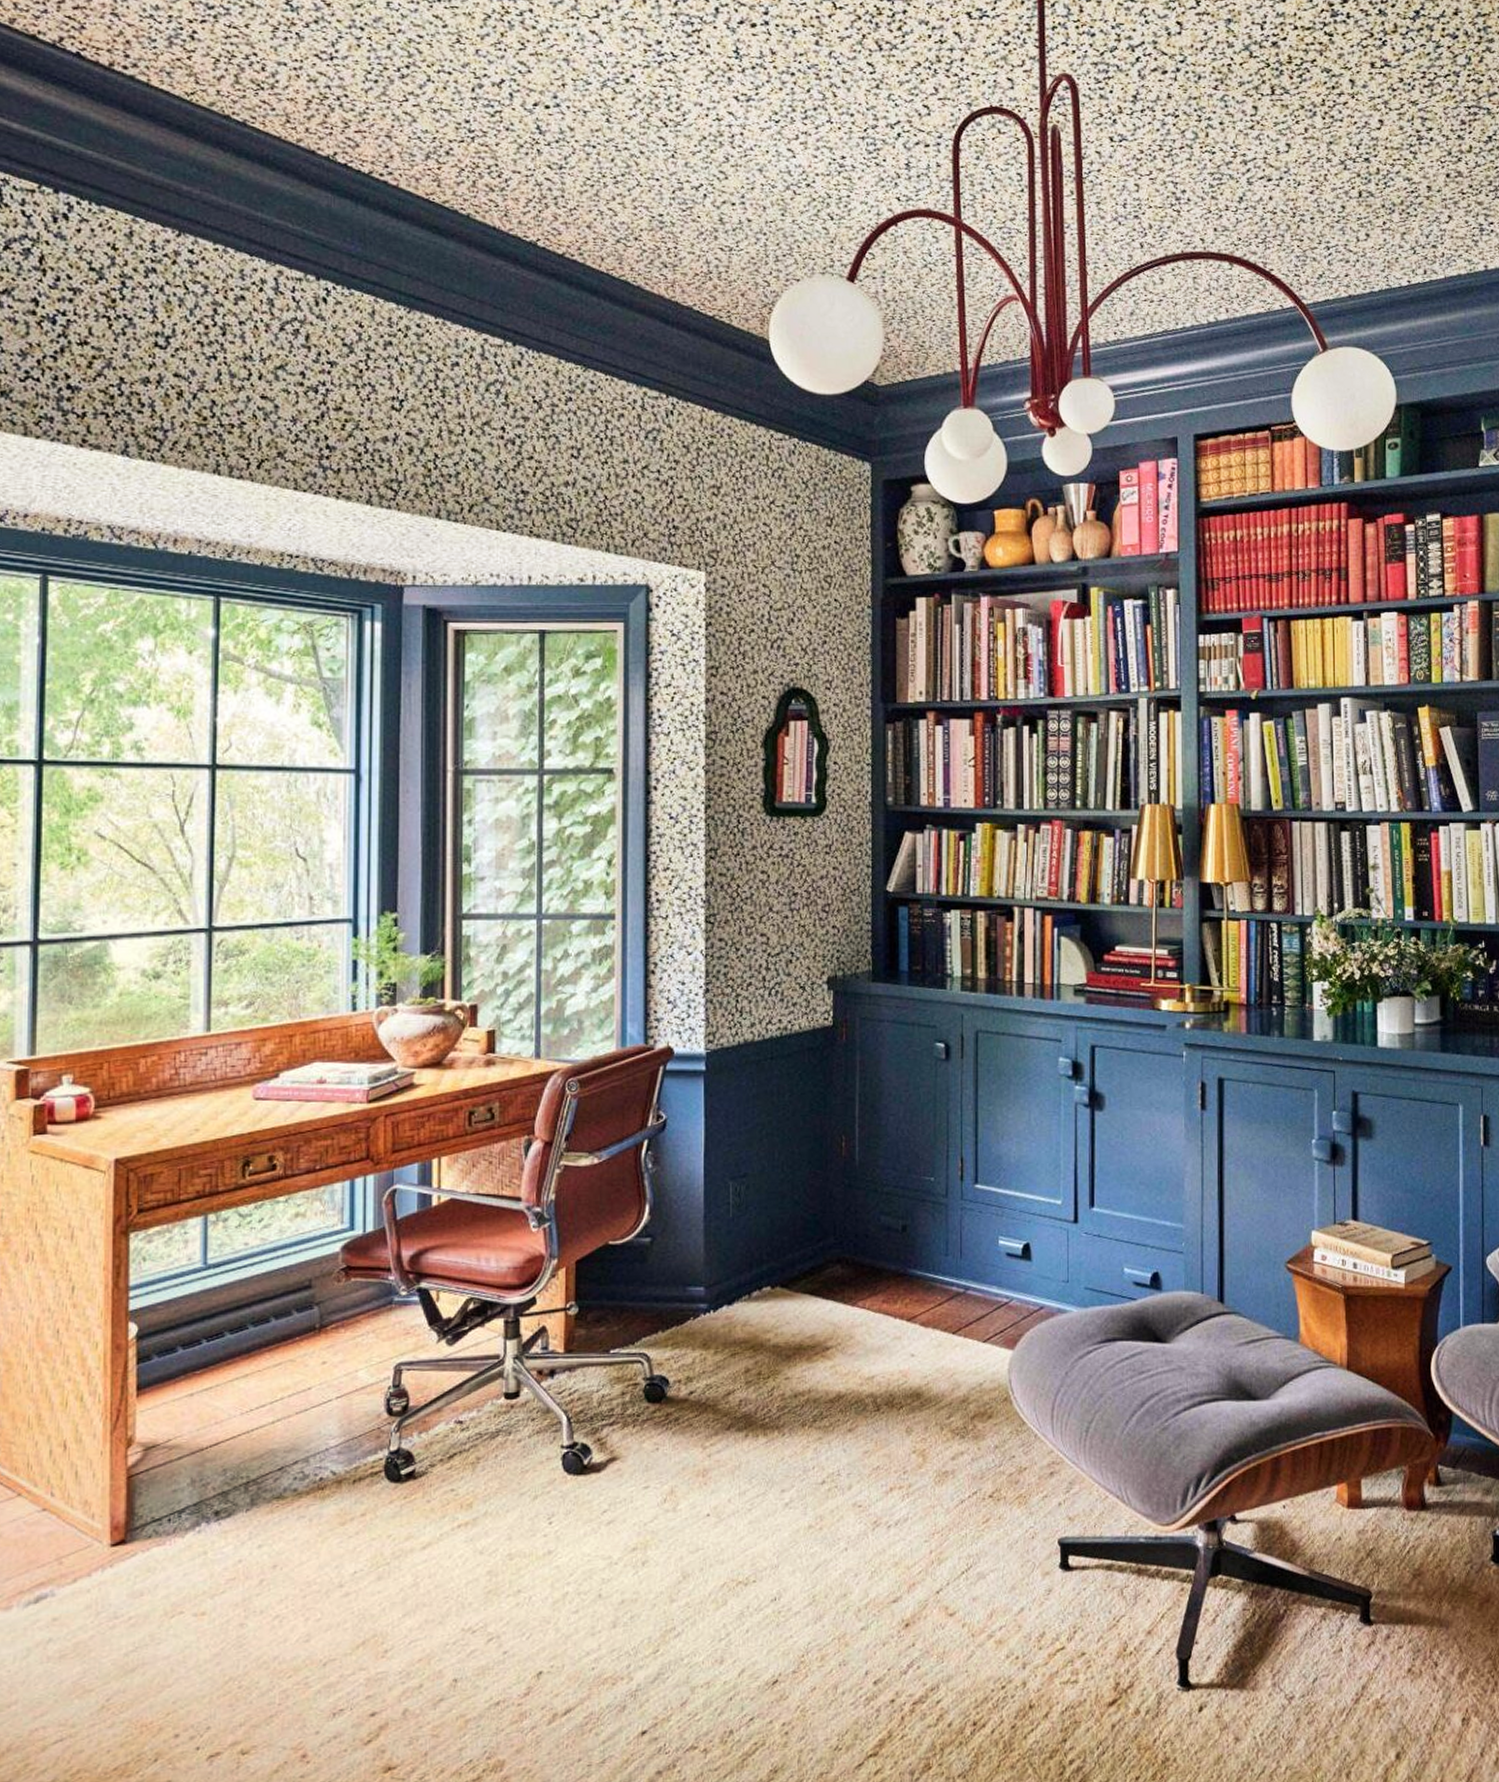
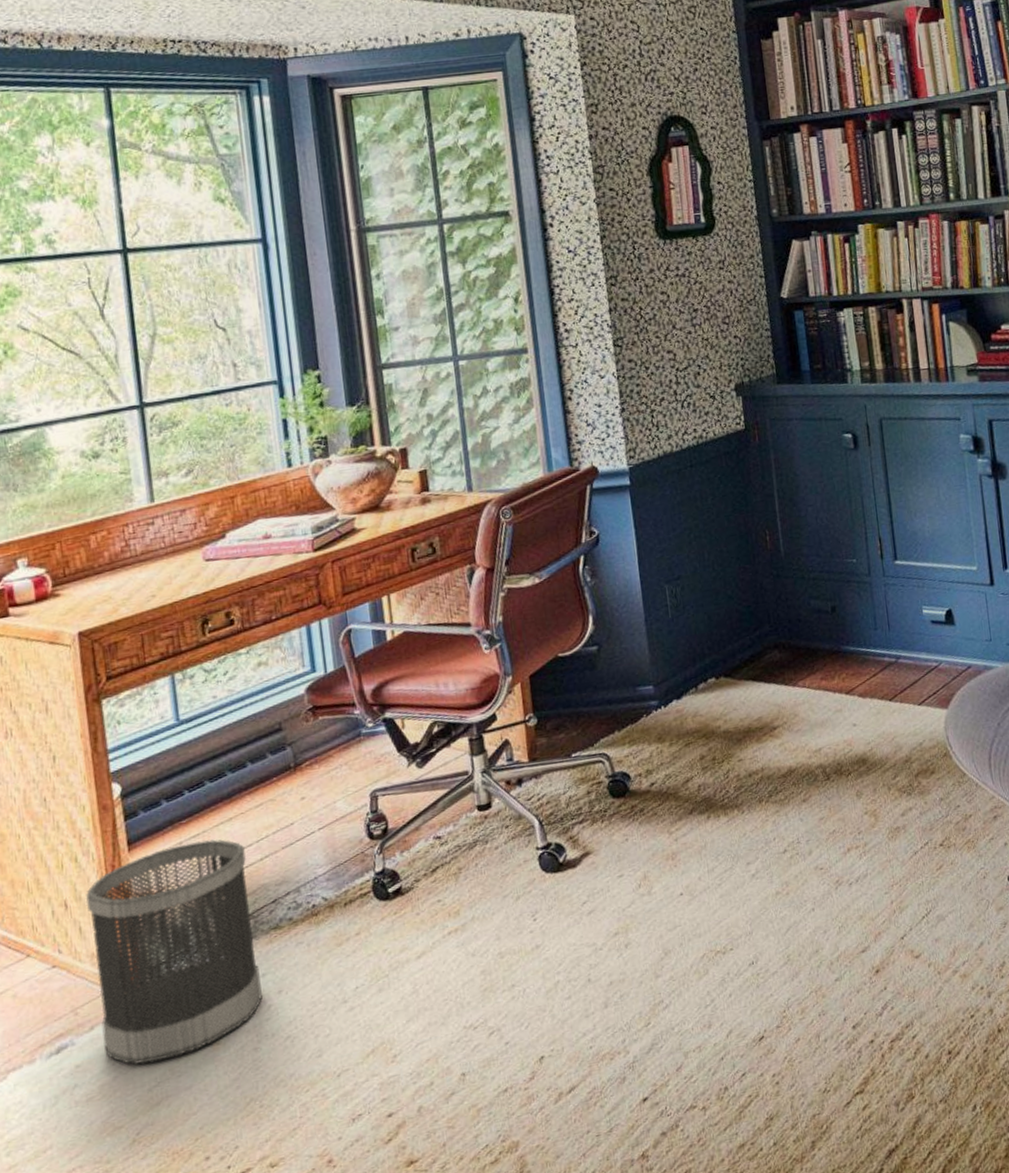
wastebasket: none [85,1395,258,1626] -> present [85,839,262,1064]

